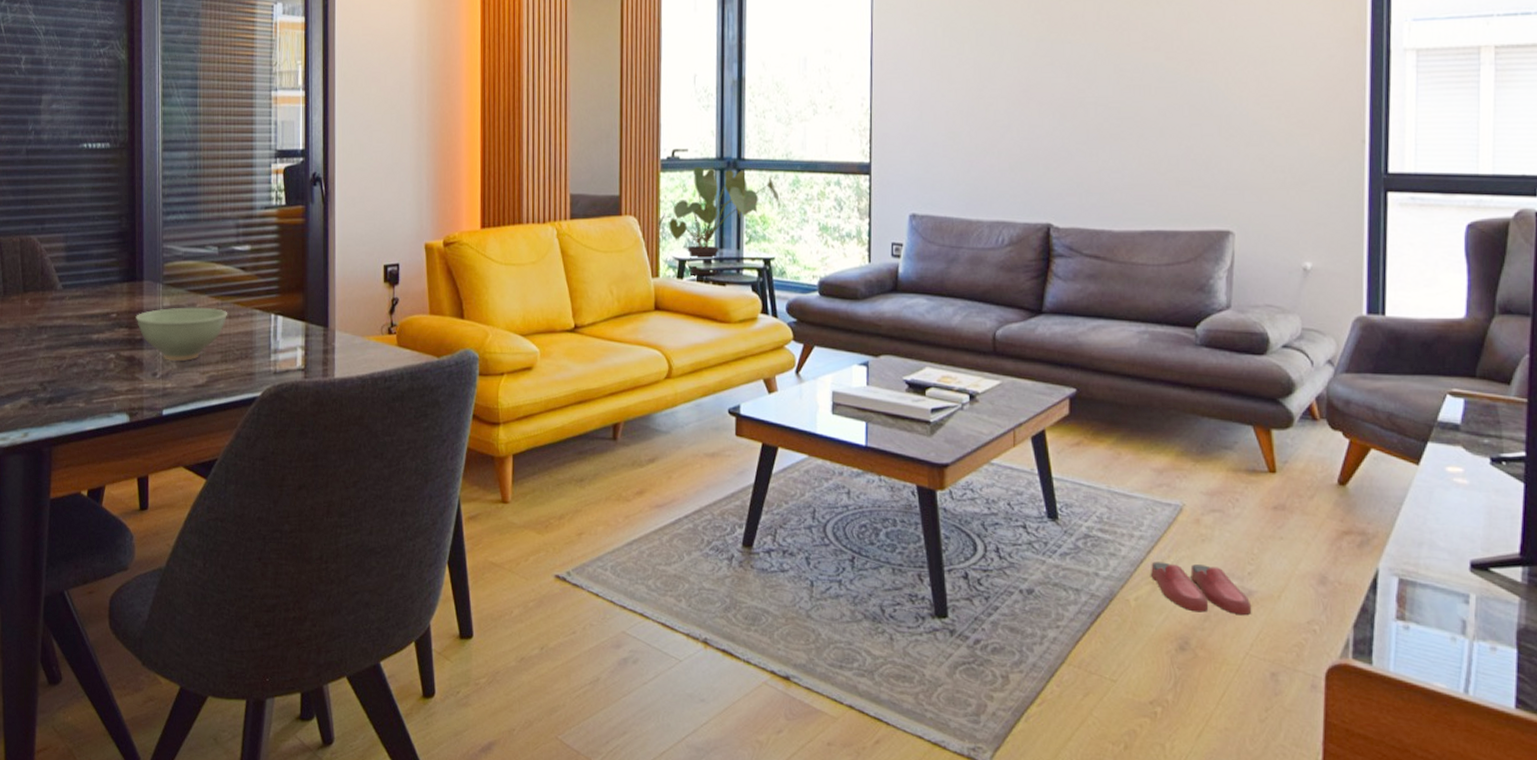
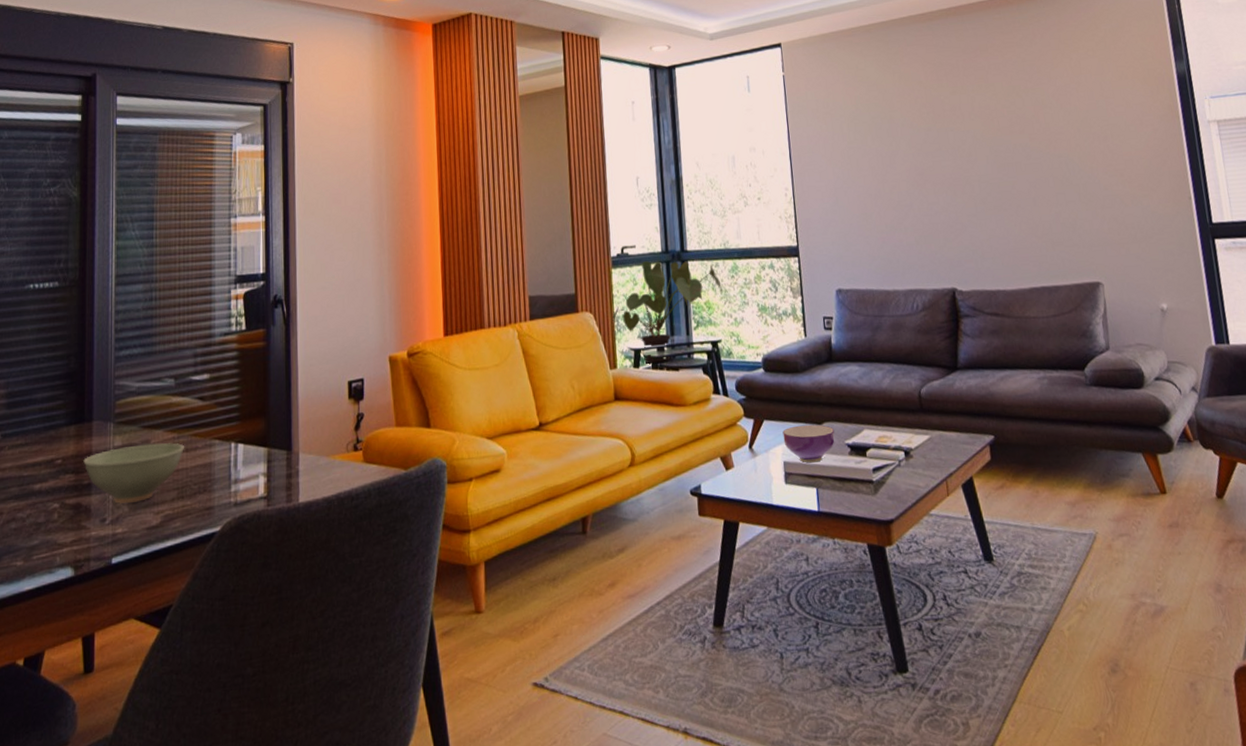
bowl: none [834,355,893,396] -> present [782,424,835,463]
slippers: present [1151,561,1252,615] -> none [1077,587,1166,634]

